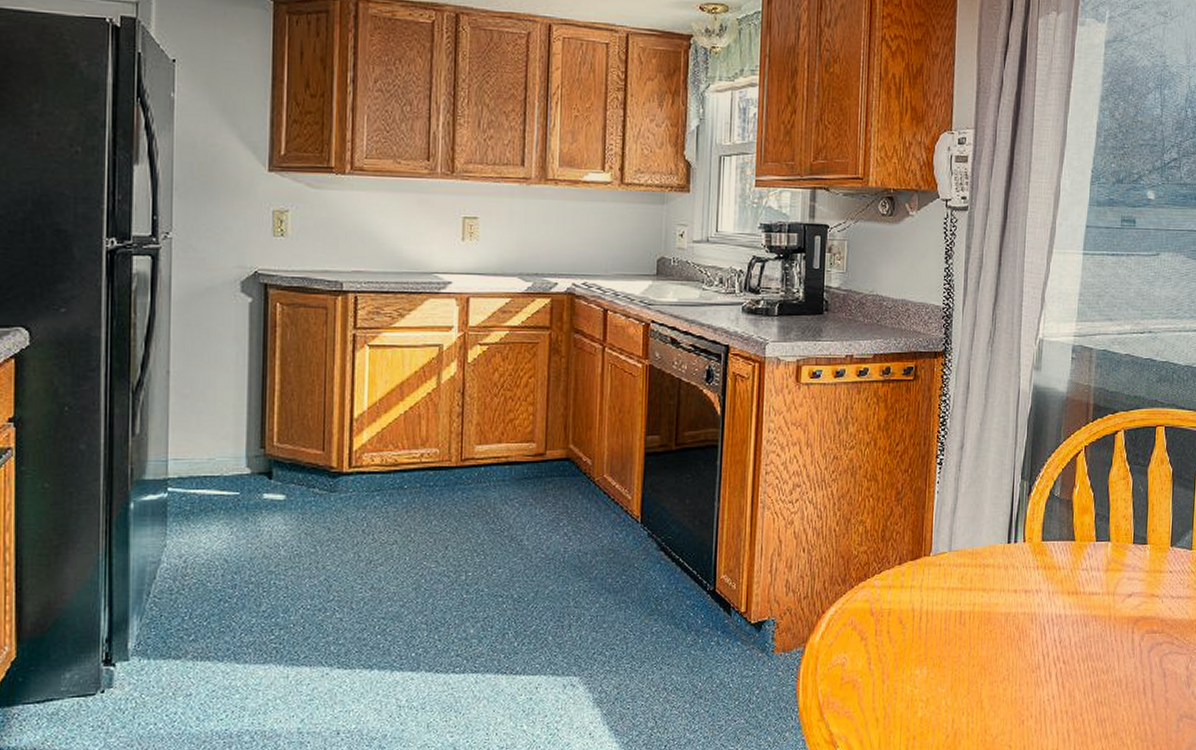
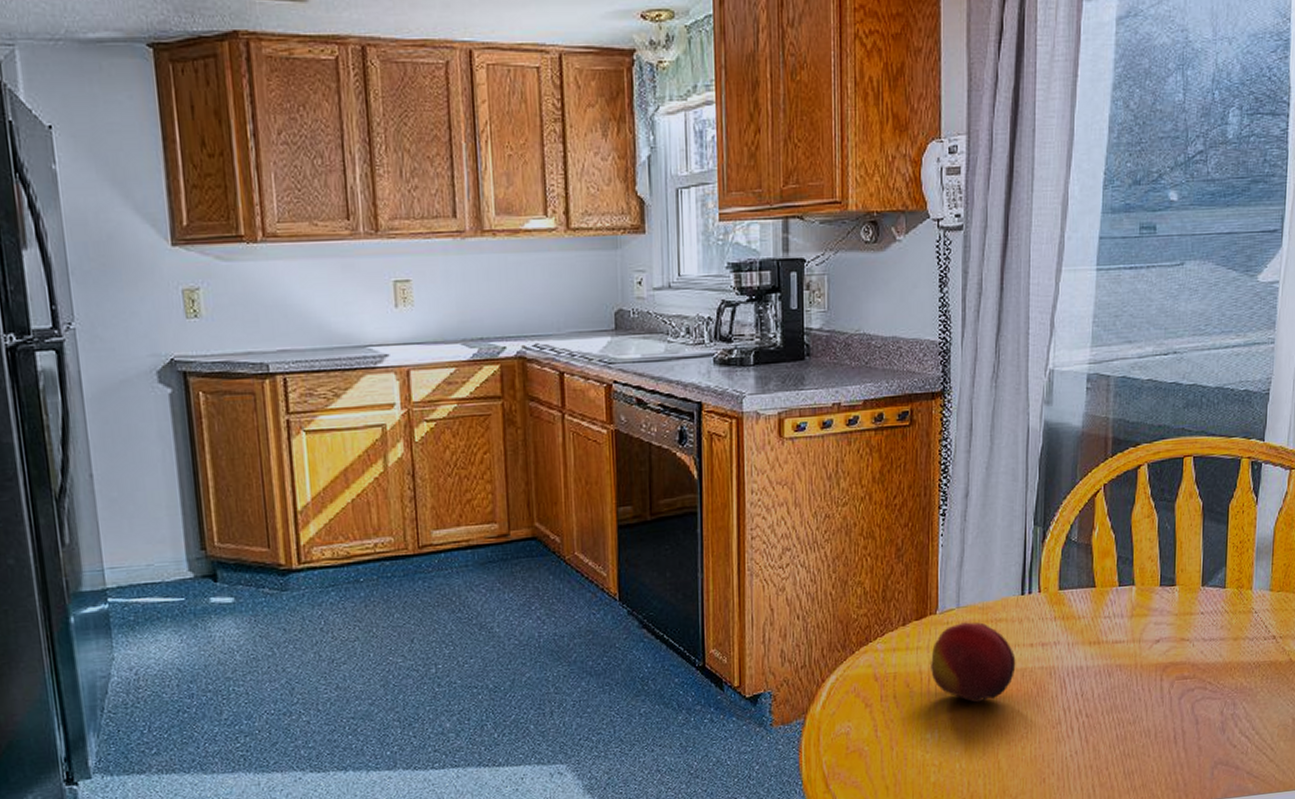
fruit: none [922,565,1001,643] -> present [931,622,1016,703]

